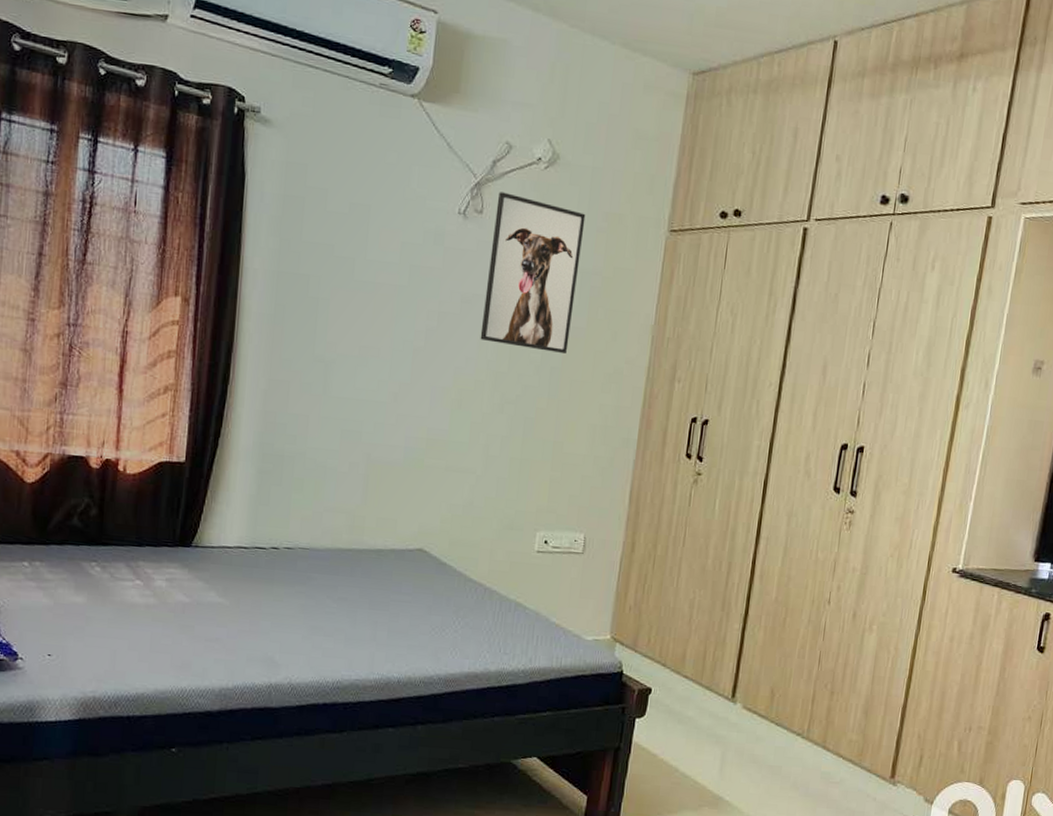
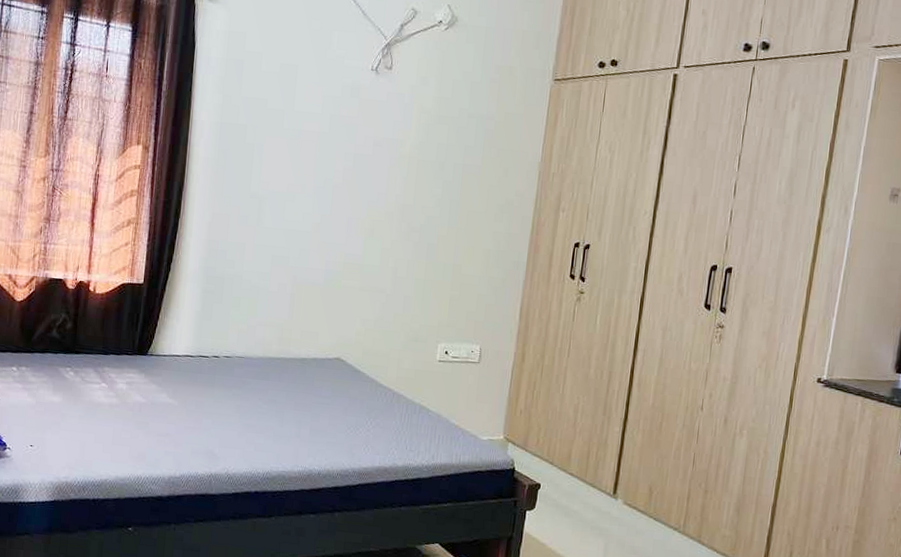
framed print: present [480,192,586,353] -> none [389,51,481,188]

